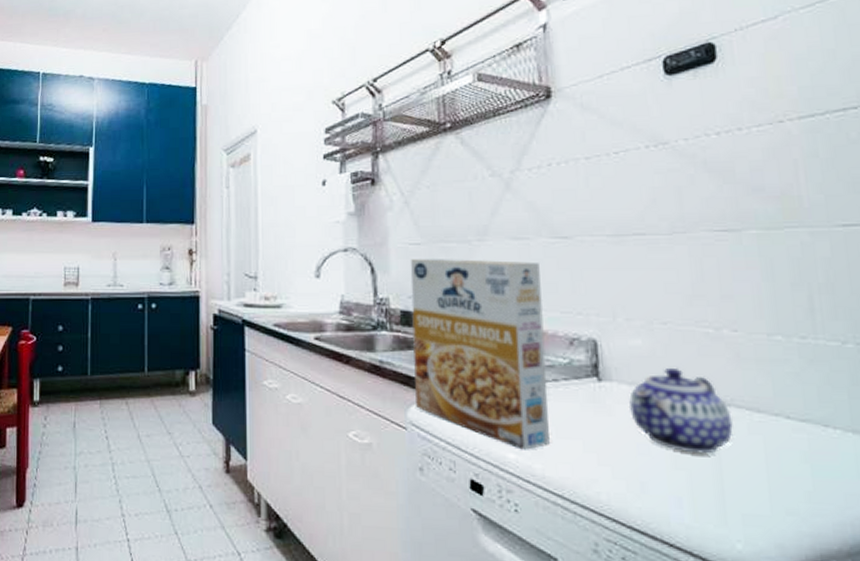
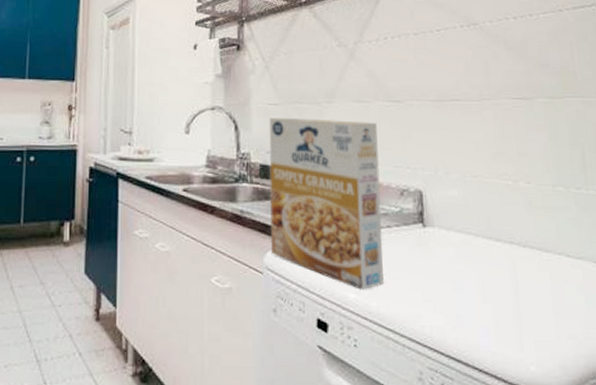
teapot: present [628,367,733,454] -> none [447,214,527,289]

